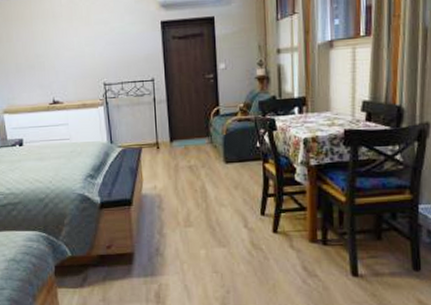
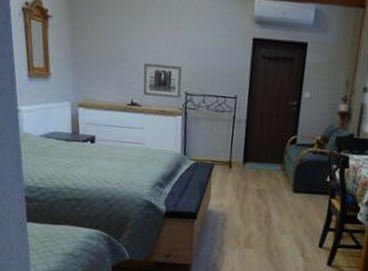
wall art: none [60,59,100,92] -> present [143,63,182,99]

